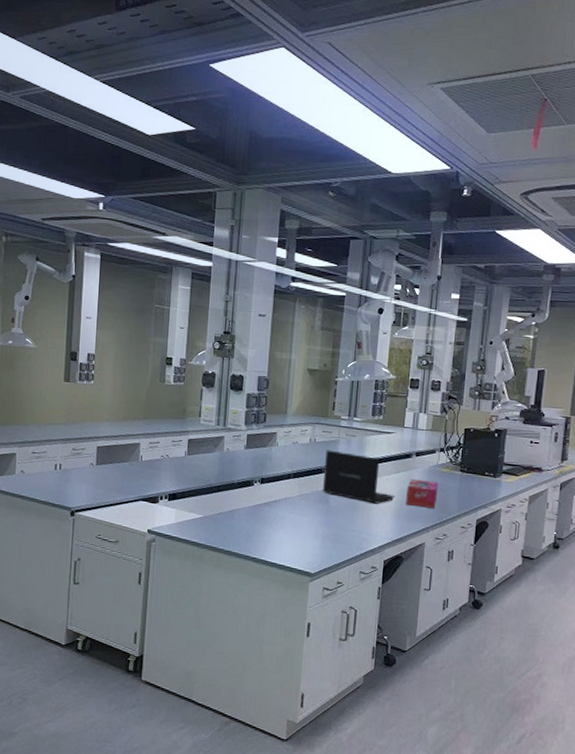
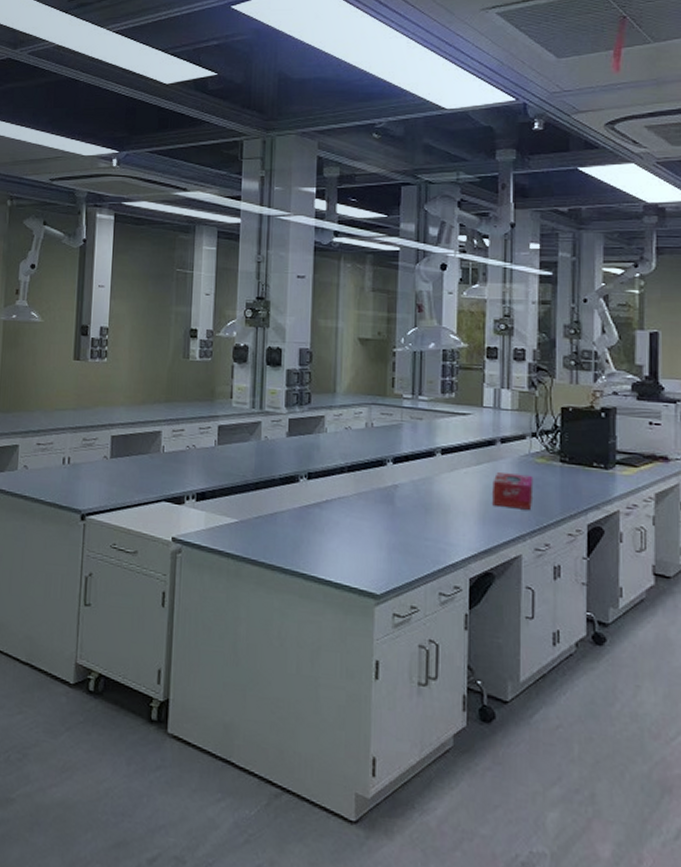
laptop: present [322,450,395,504] -> none [384,436,478,505]

